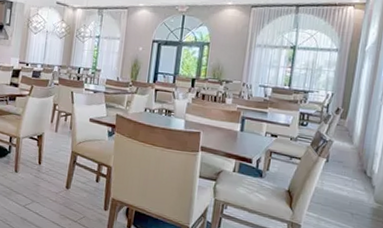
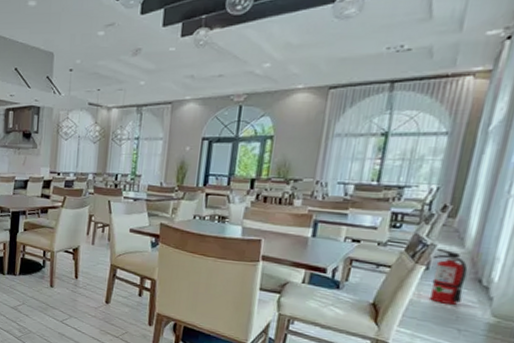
fire extinguisher: none [330,144,356,192] -> present [430,248,468,305]

